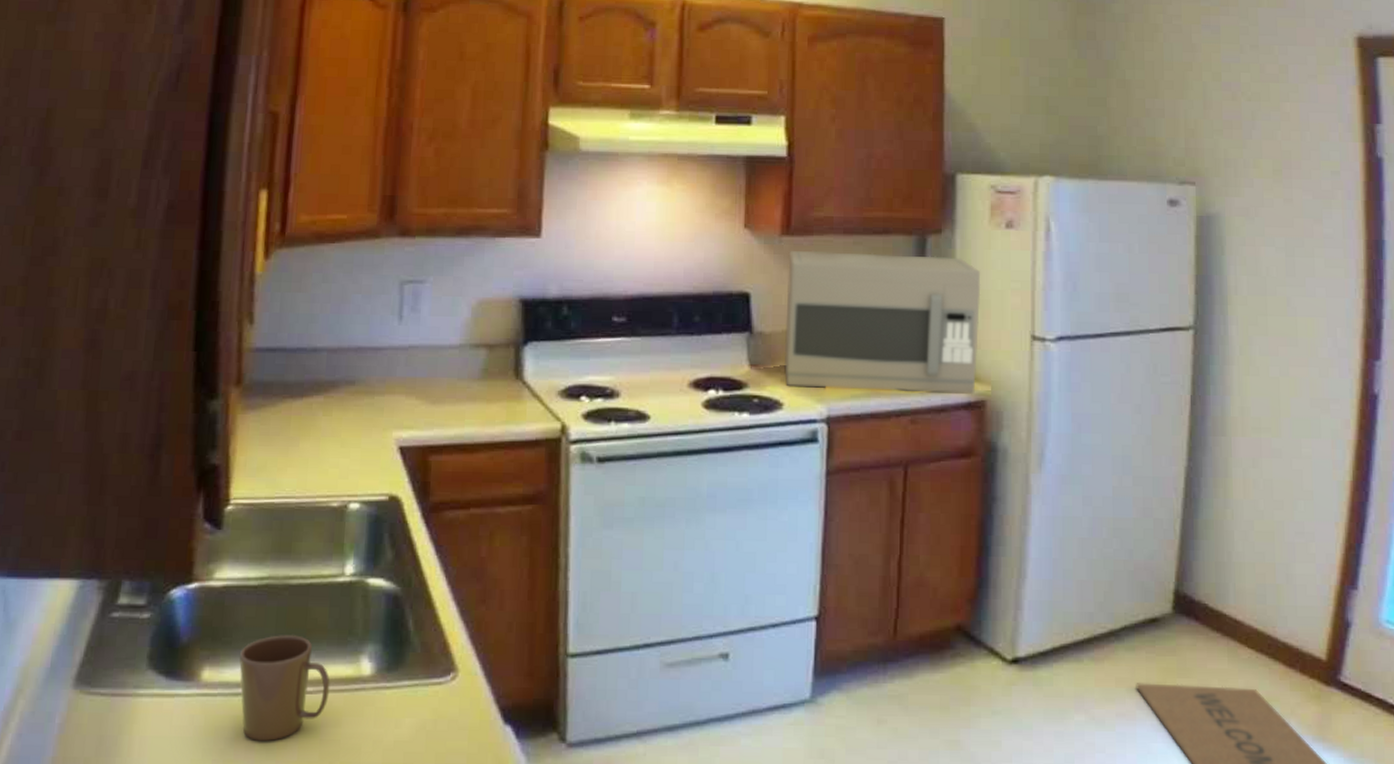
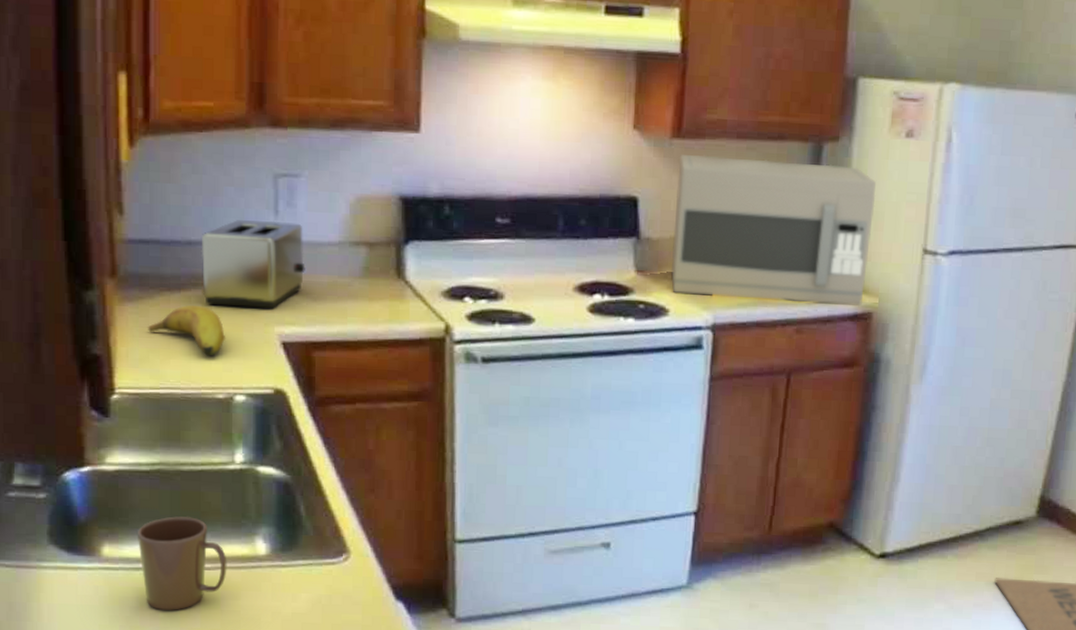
fruit: none [267,412,345,463] -> present [147,305,226,356]
toaster: none [324,326,426,414] -> present [201,220,305,310]

